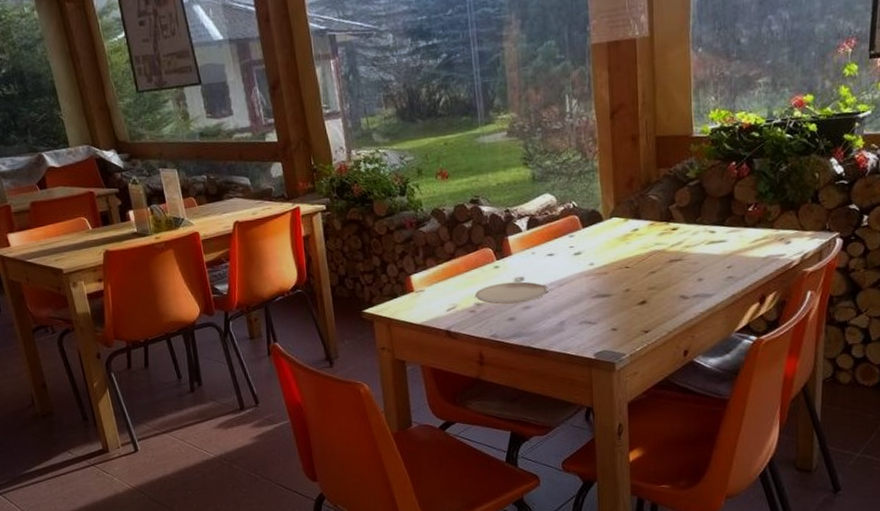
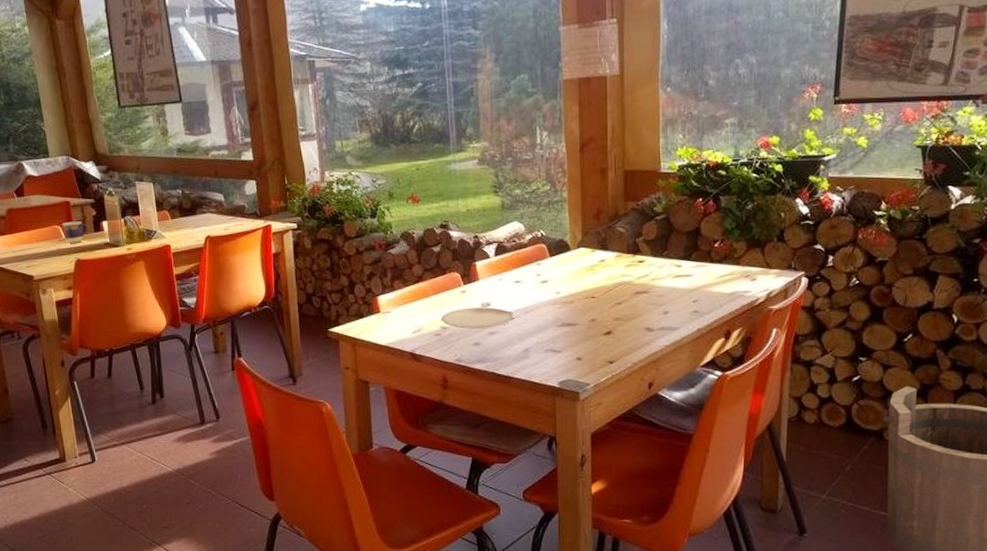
cup: none [88,211,115,236] -> present [62,221,88,244]

